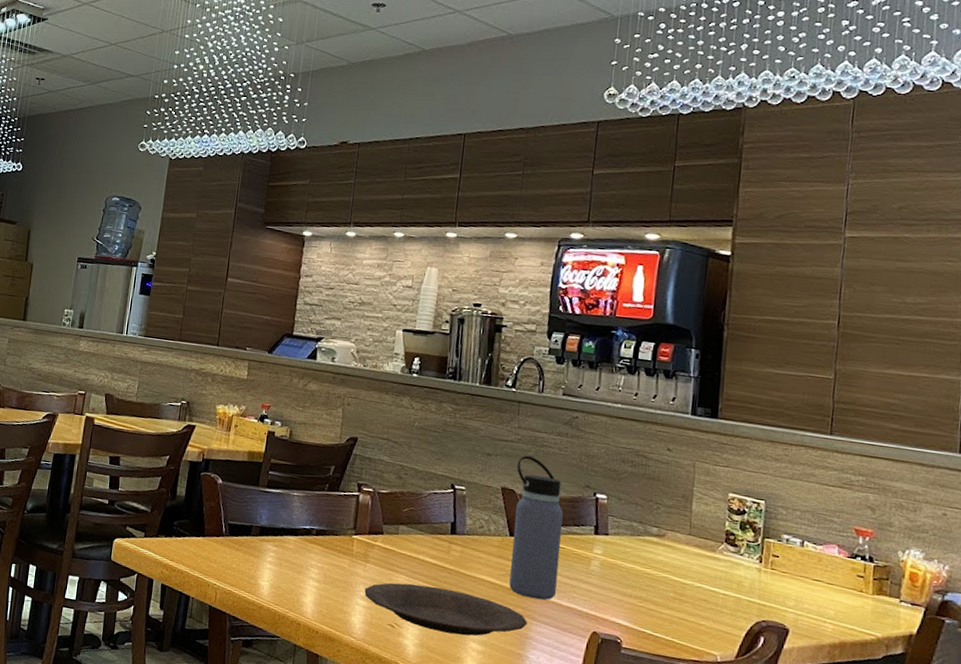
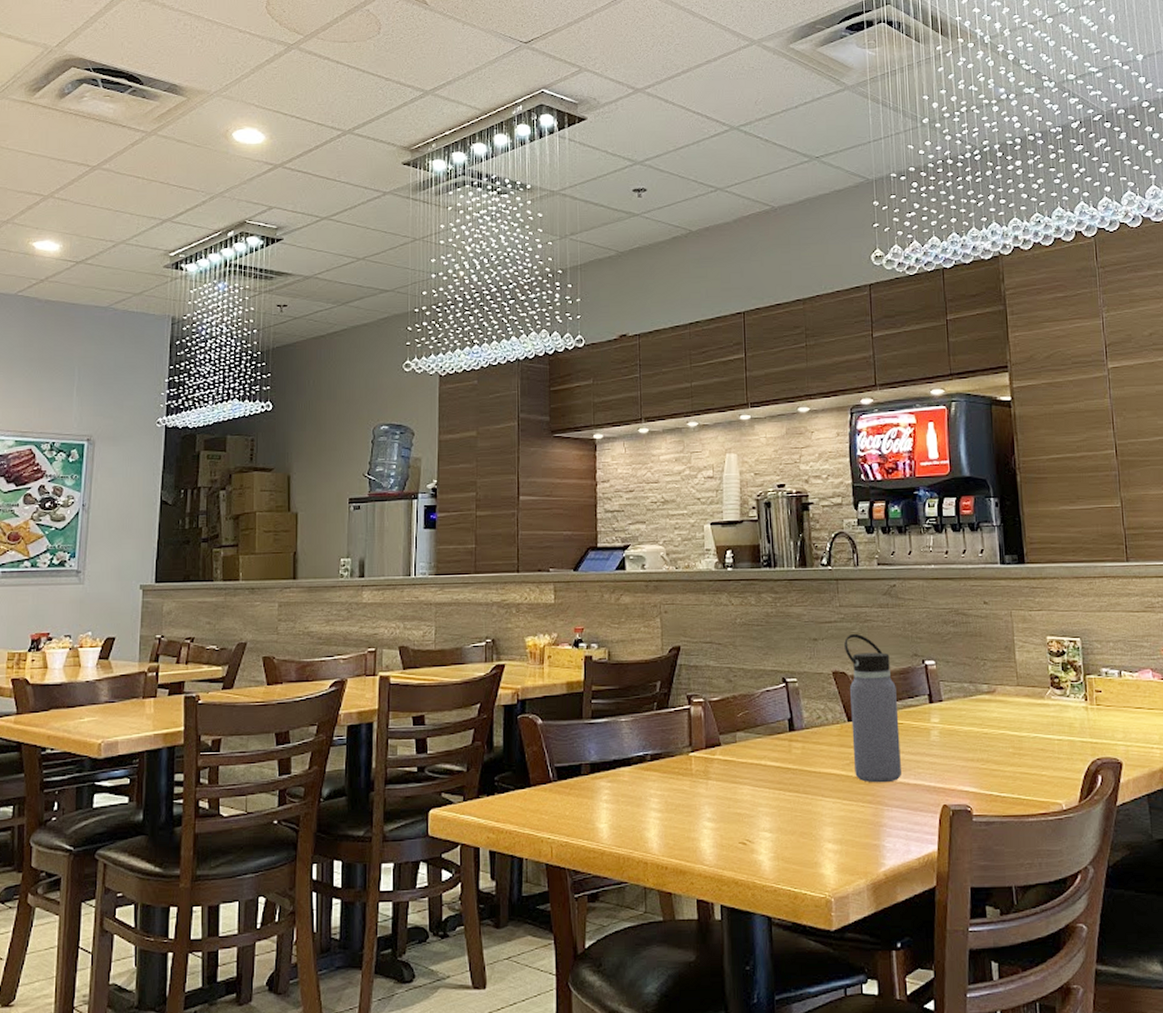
plate: present [364,582,528,636] -> none [710,791,879,839]

